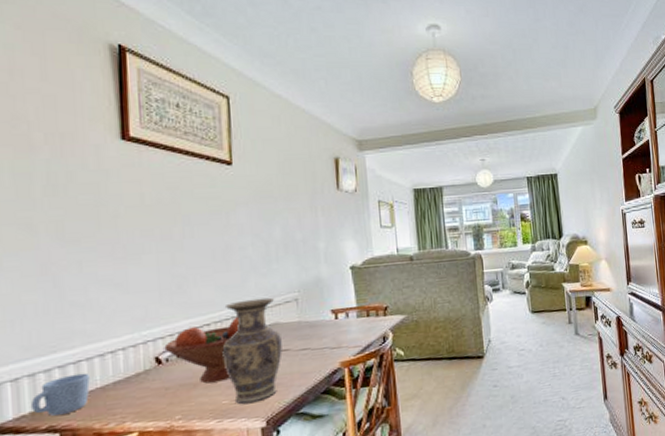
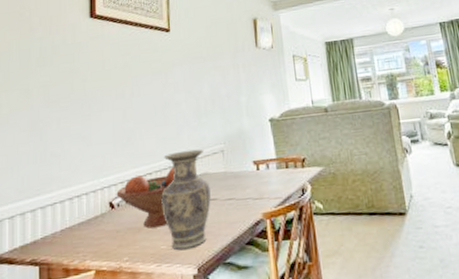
mug: present [32,372,90,416] -> none [21,214,62,250]

